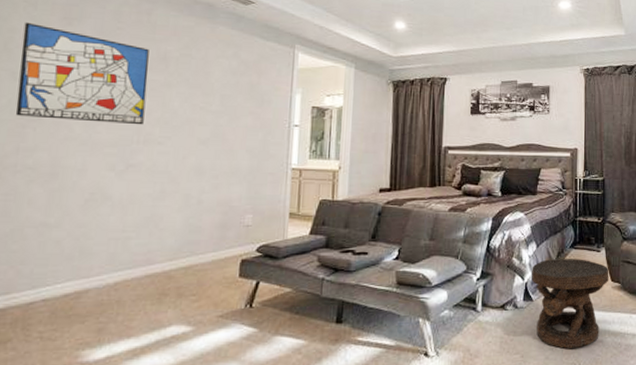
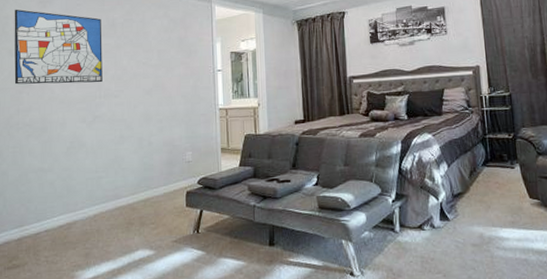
side table: present [532,259,609,349] -> none [445,176,527,268]

